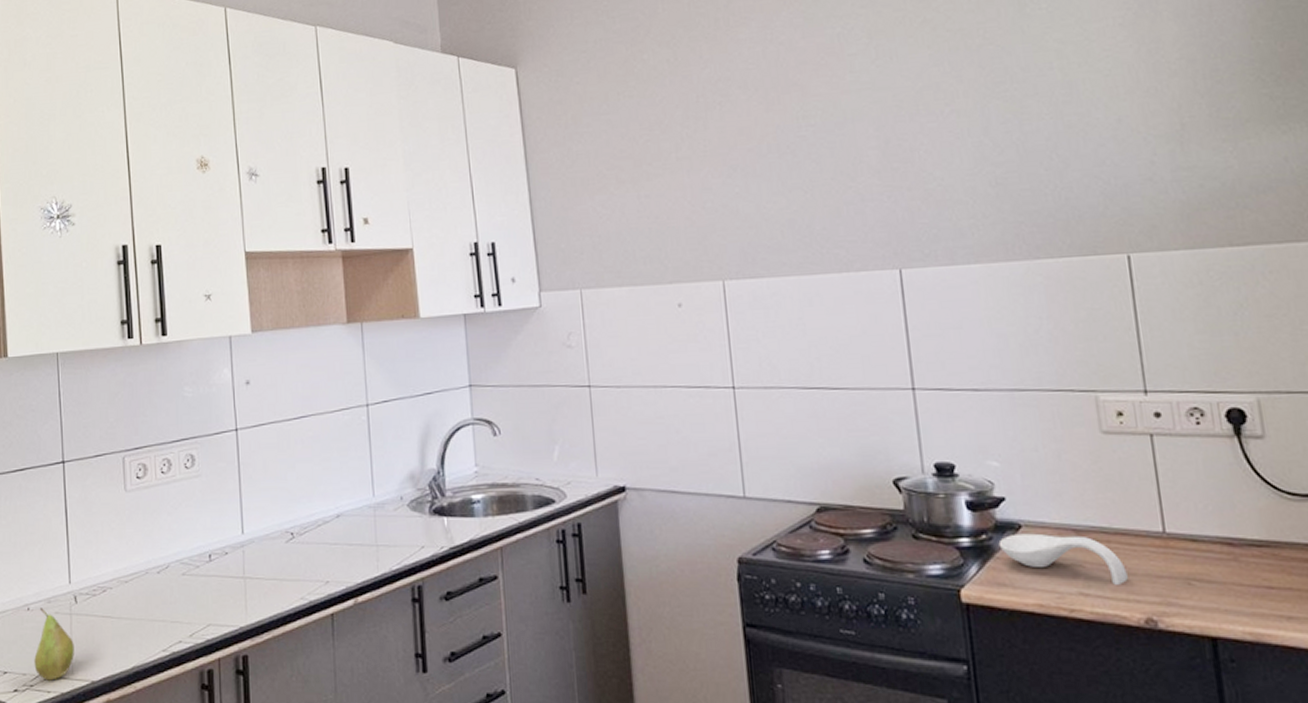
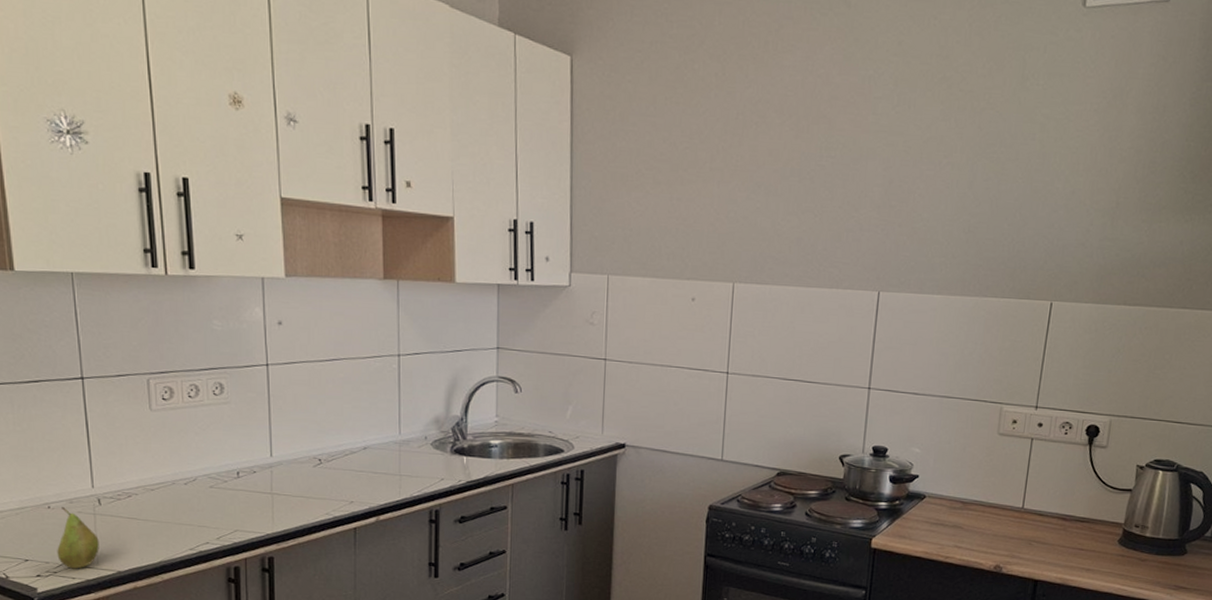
spoon rest: present [998,533,1128,585] -> none [906,502,991,542]

